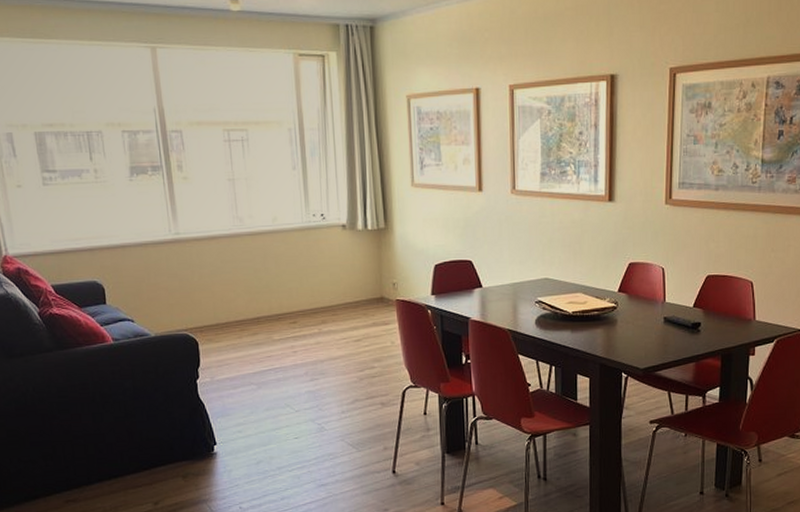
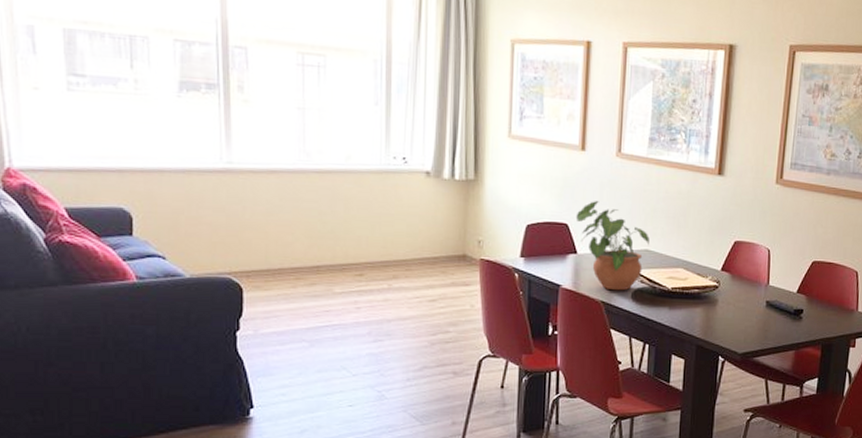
potted plant: none [478,237,548,319] -> present [575,201,649,291]

